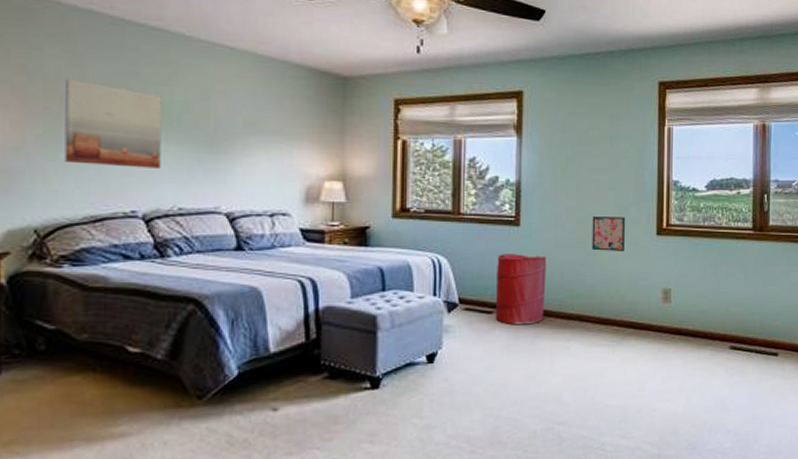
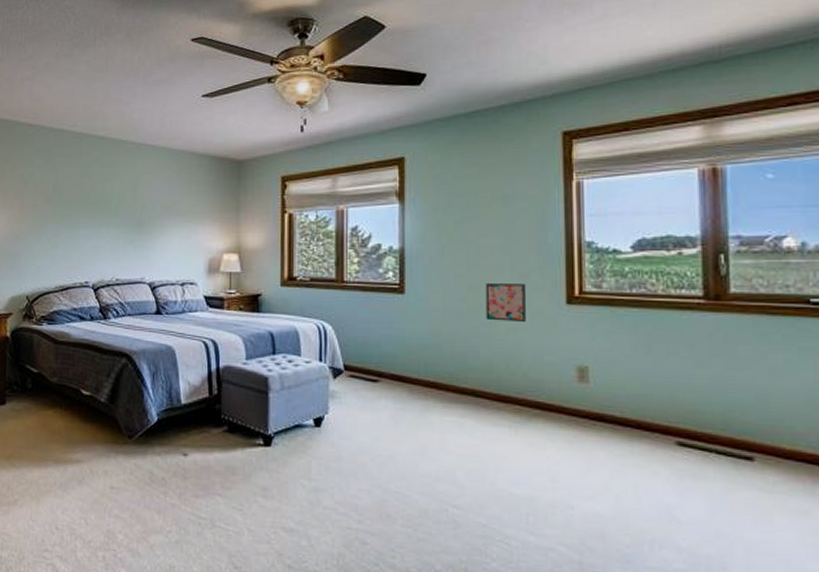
wall art: present [65,78,162,168] -> none [45,182,106,248]
laundry hamper: present [495,254,547,325] -> none [380,322,435,396]

